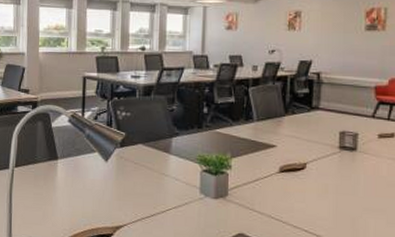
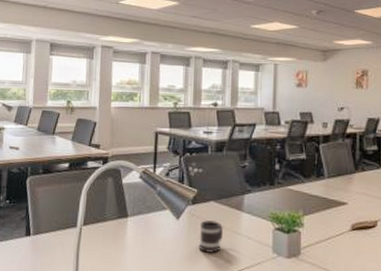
mug: none [127,161,151,194] -> present [198,219,223,253]

